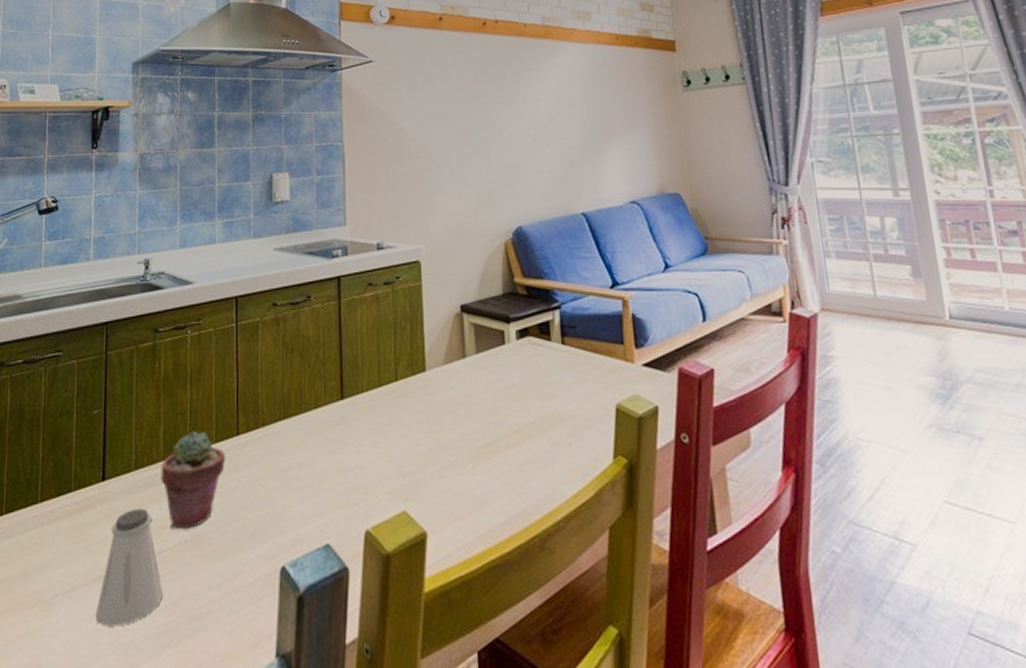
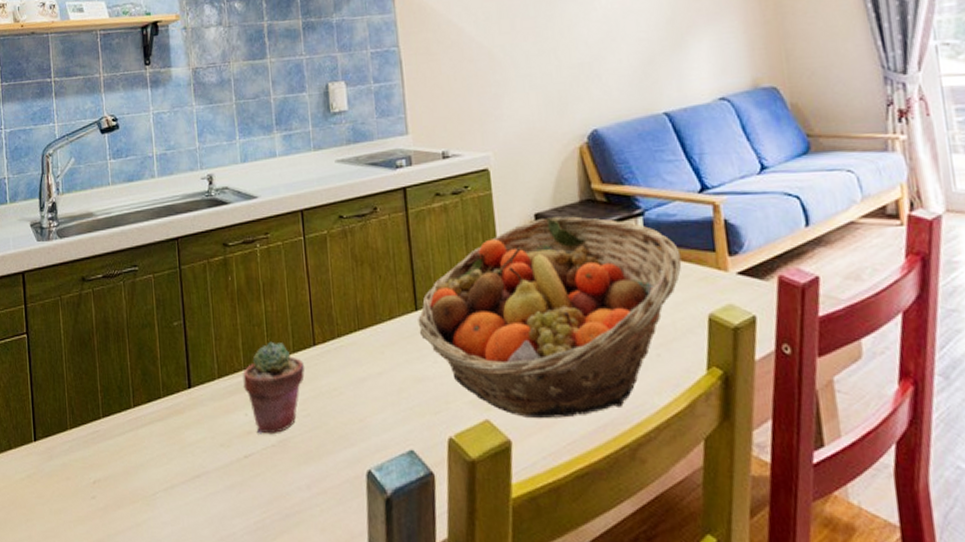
saltshaker: present [95,508,164,627] -> none [195,414,257,521]
fruit basket: none [343,308,593,510] -> present [418,216,682,419]

